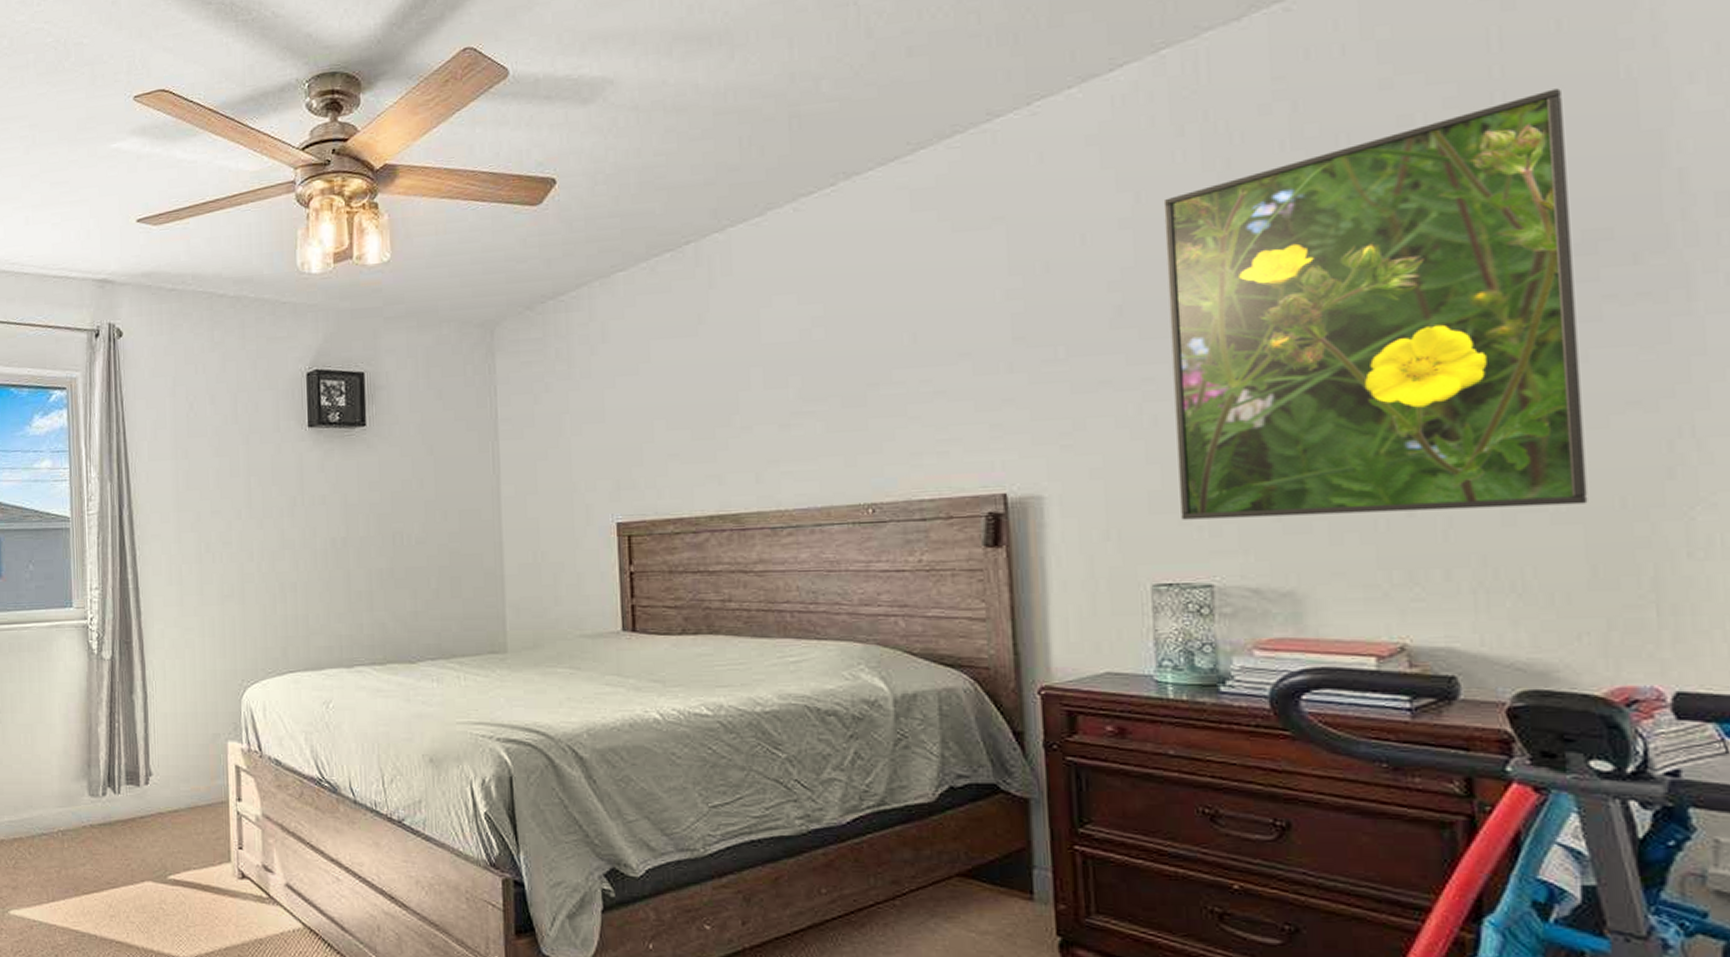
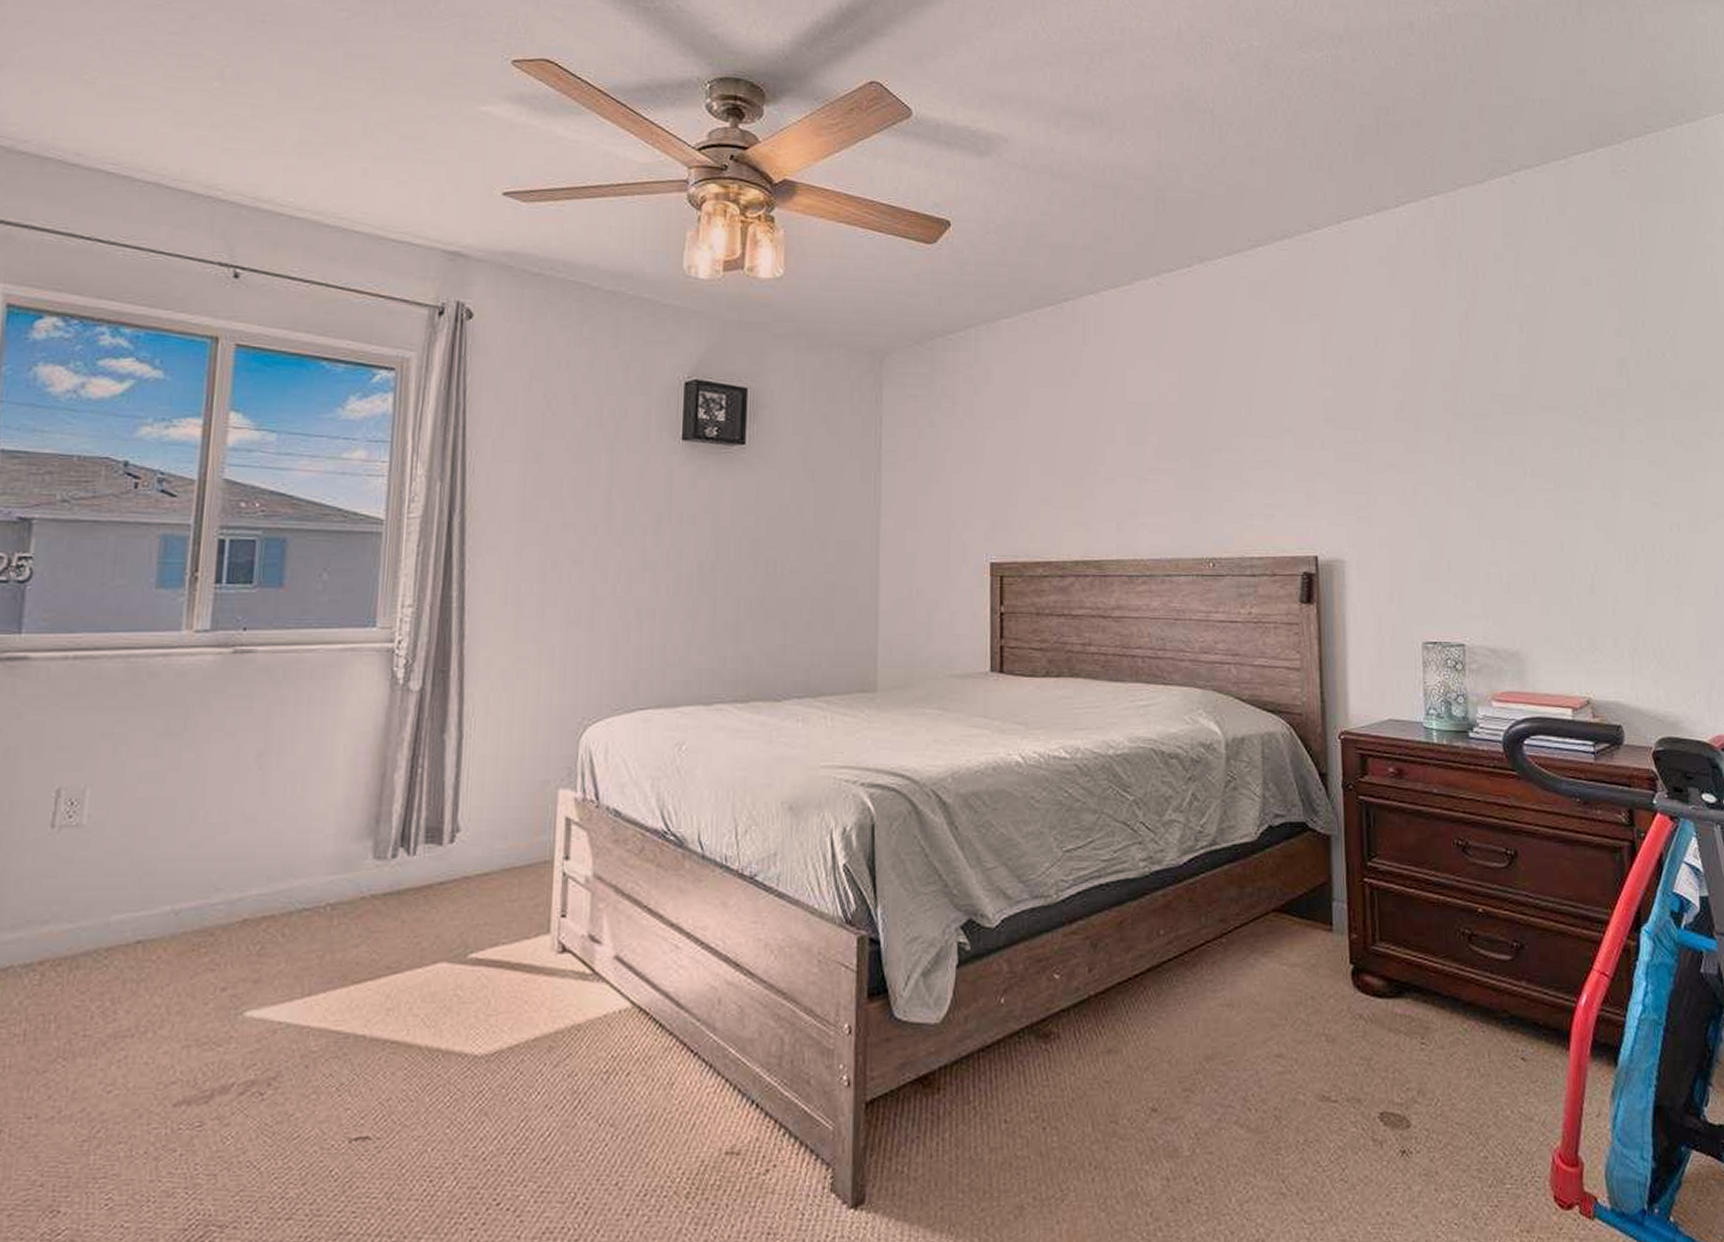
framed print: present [1163,88,1588,520] -> none [1432,273,1697,590]

